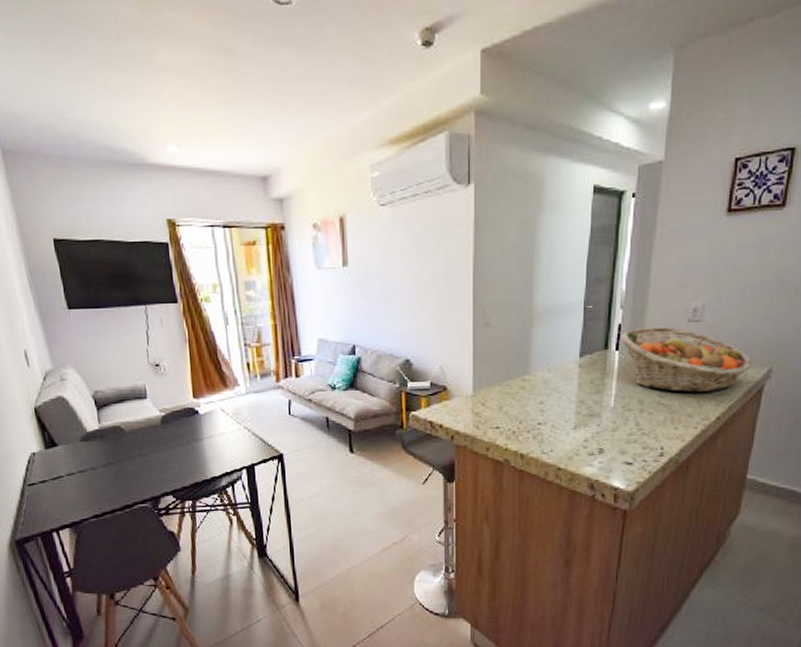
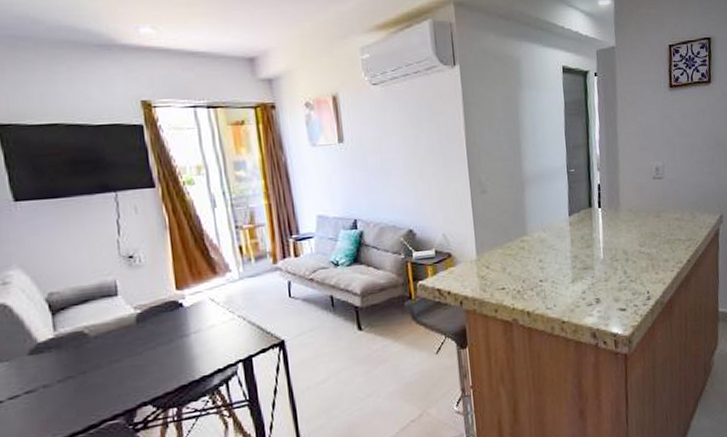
fruit basket: present [620,326,753,393] -> none [601,184,708,241]

